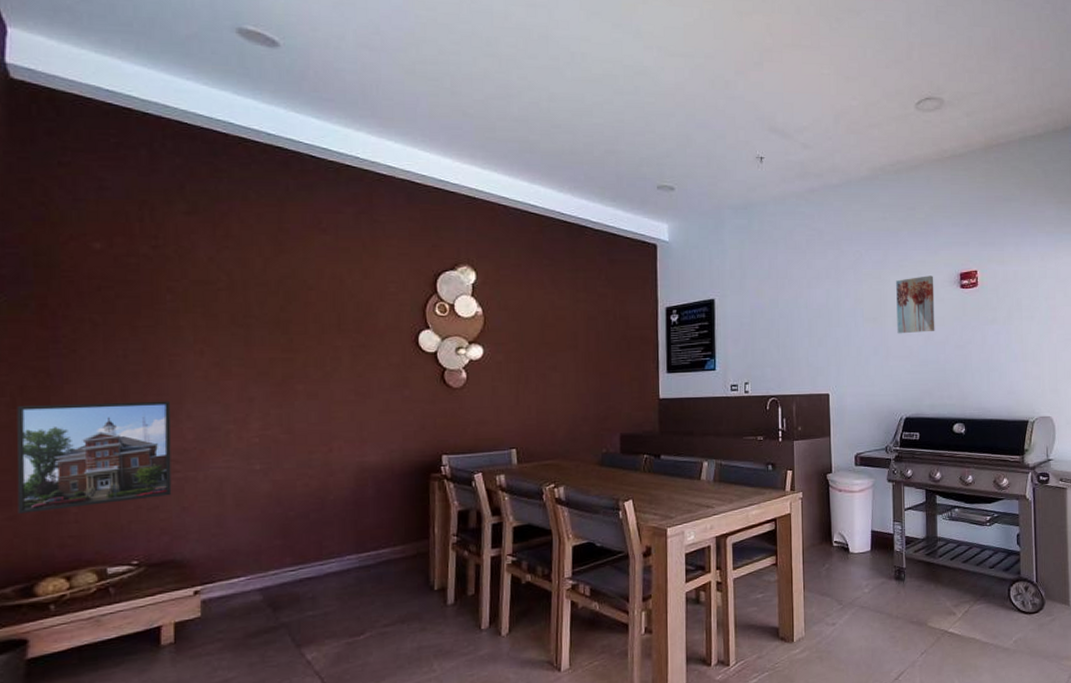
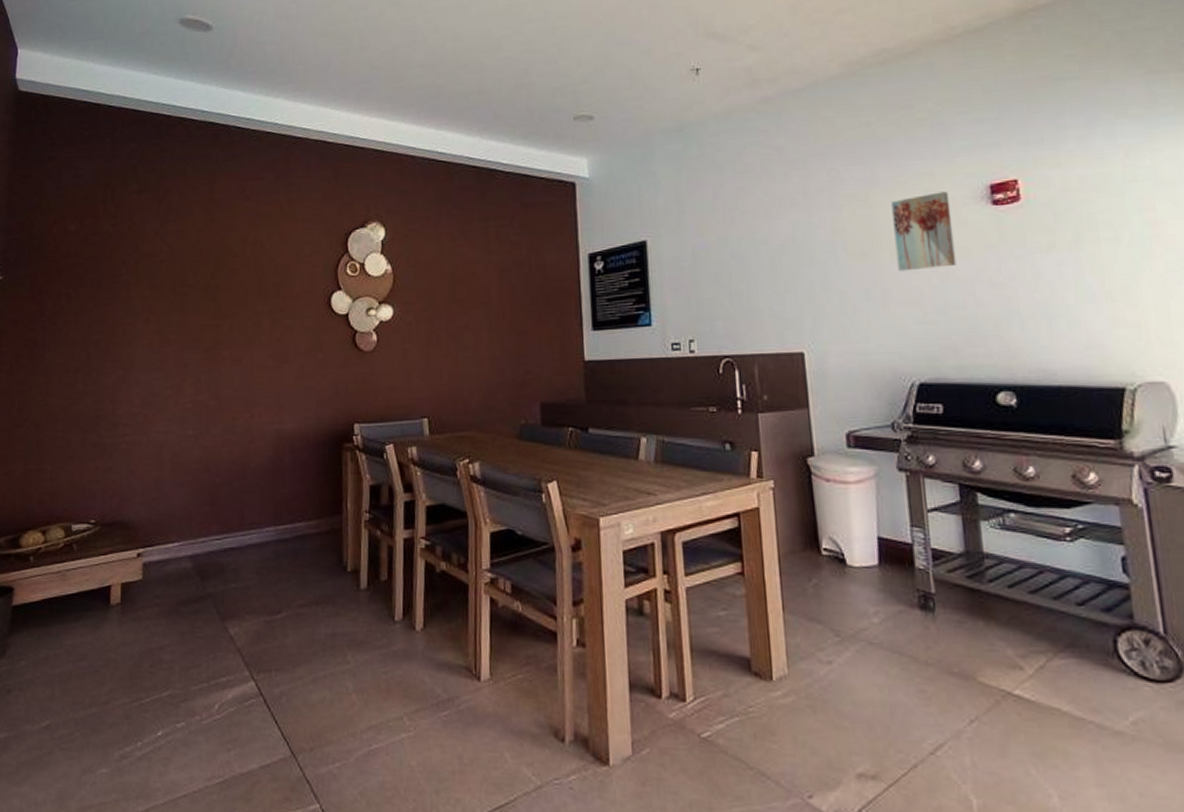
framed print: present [16,401,172,513] -> none [11,367,123,470]

